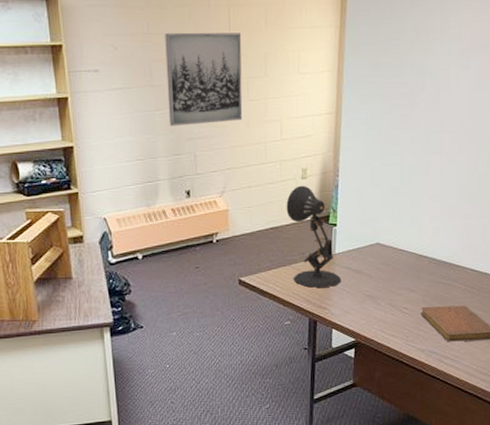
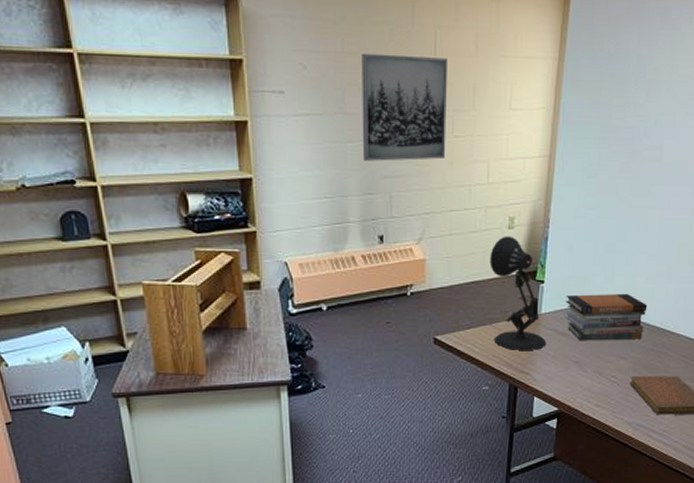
book stack: none [357,231,433,276] -> present [565,293,648,340]

